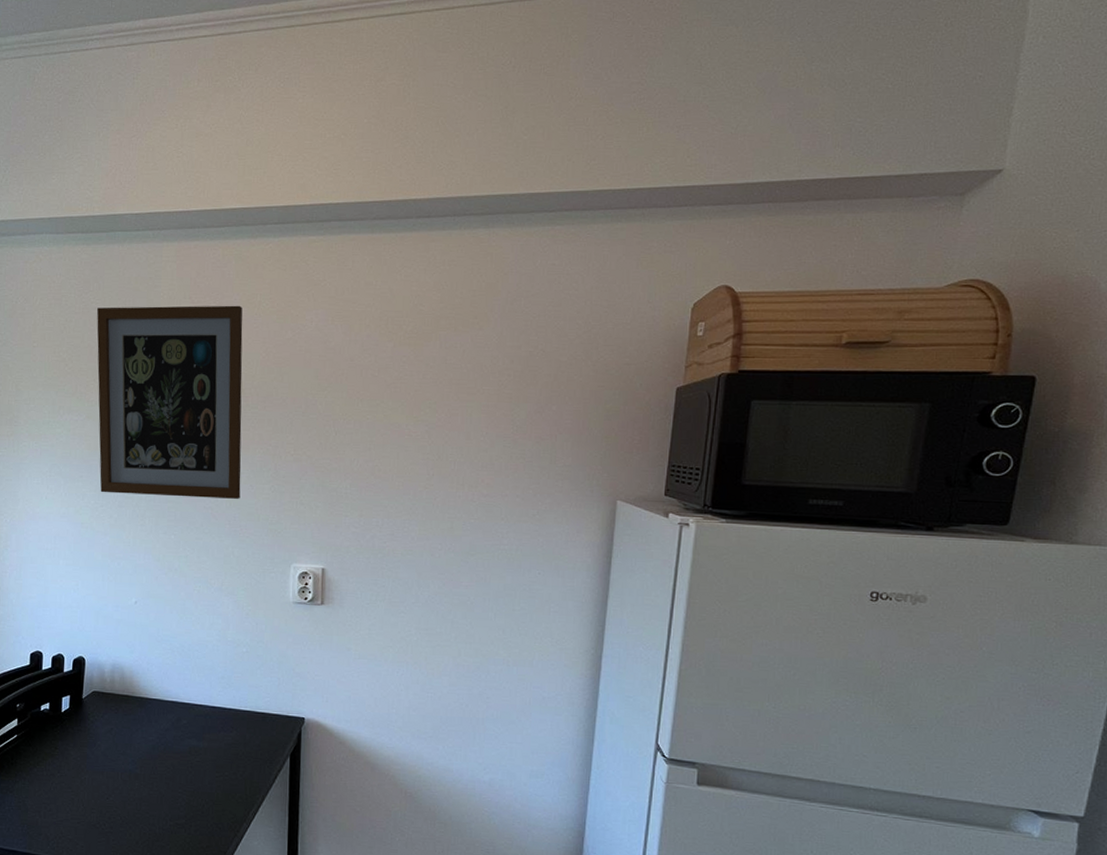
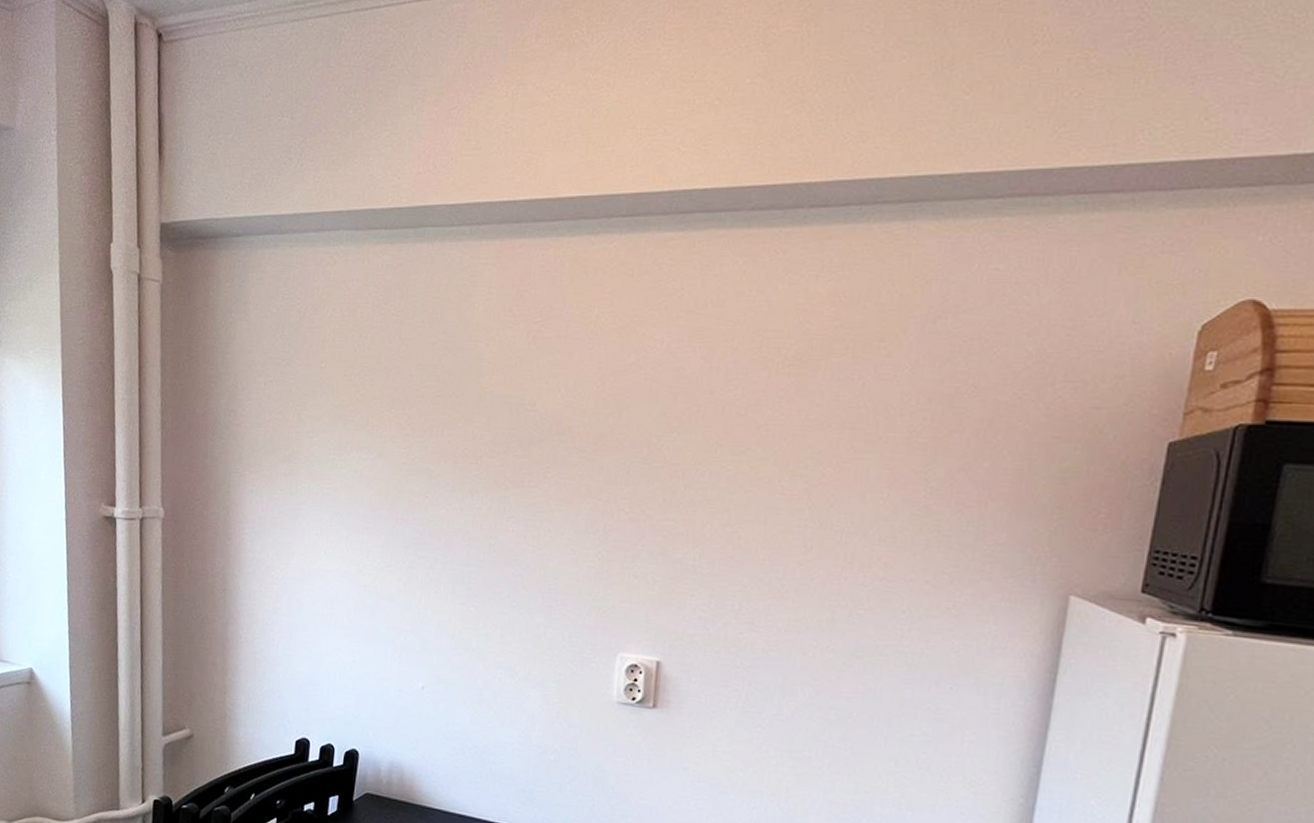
wall art: present [97,305,243,499] -> none [388,320,575,566]

